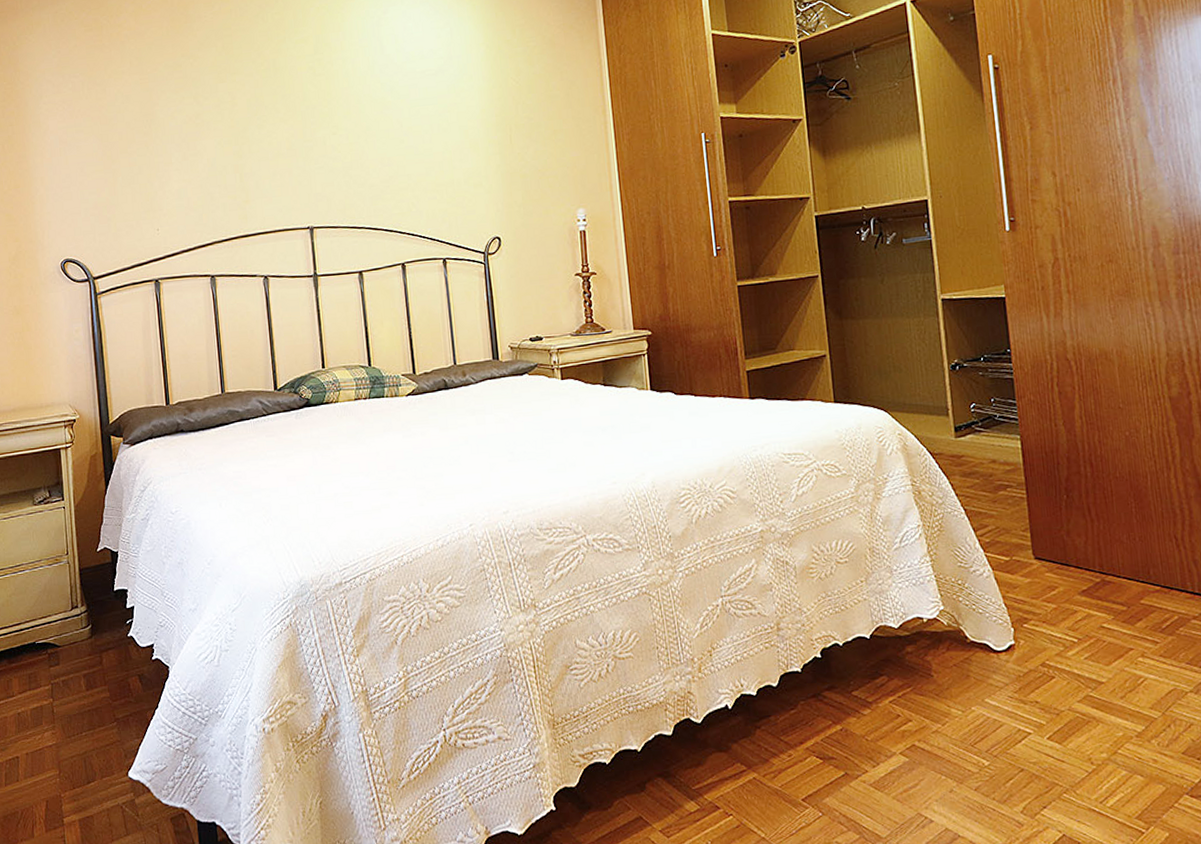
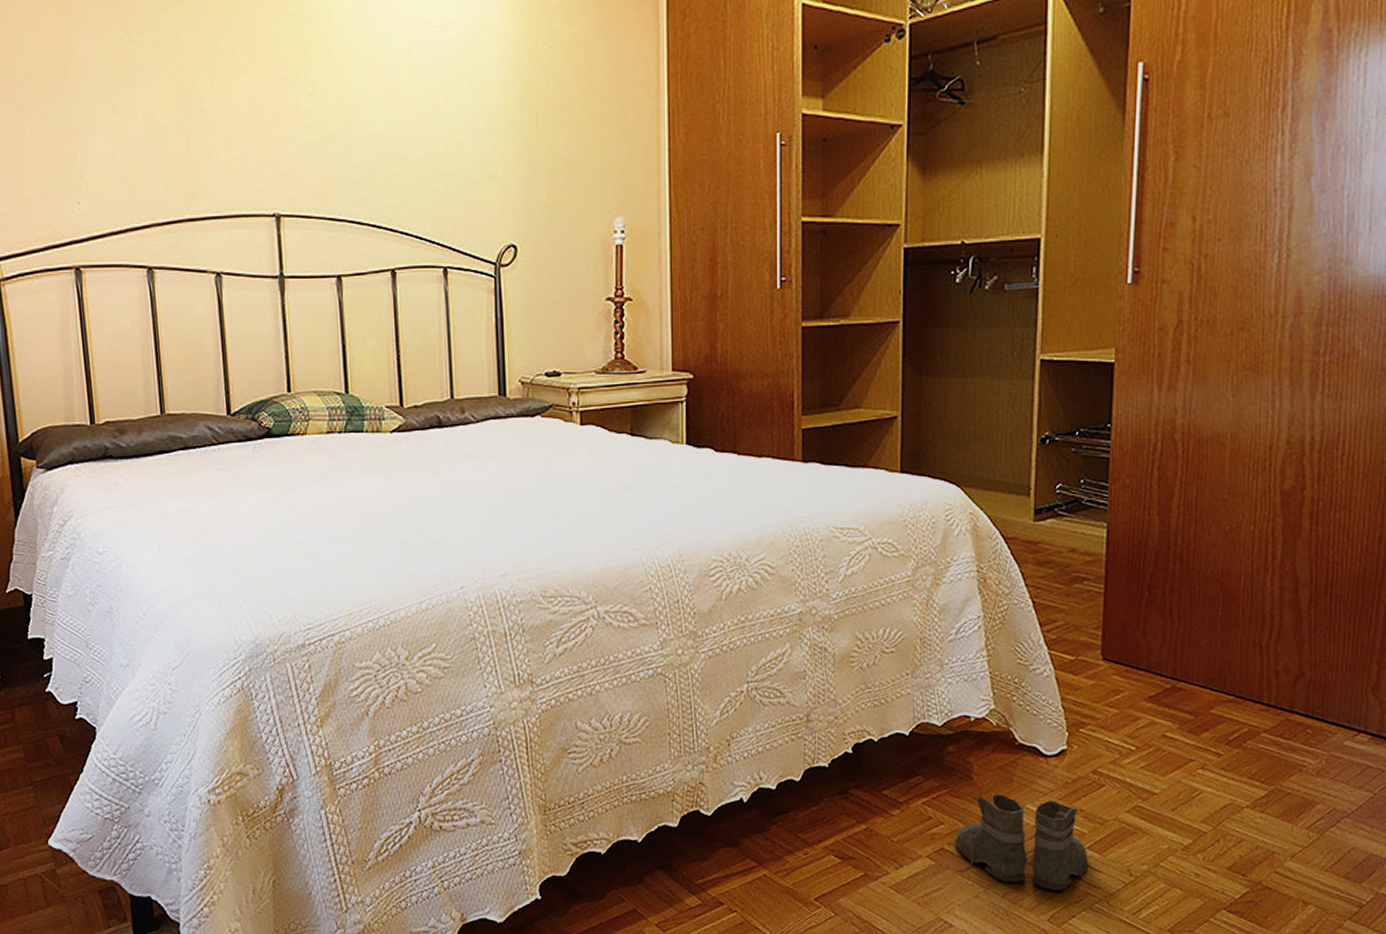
boots: none [924,690,1069,783] -> present [955,794,1104,891]

